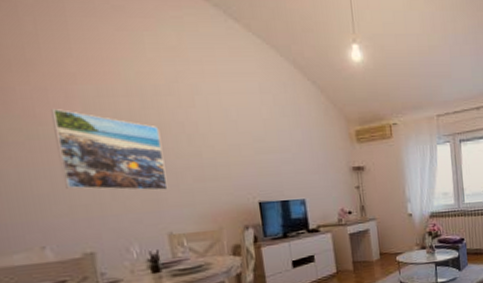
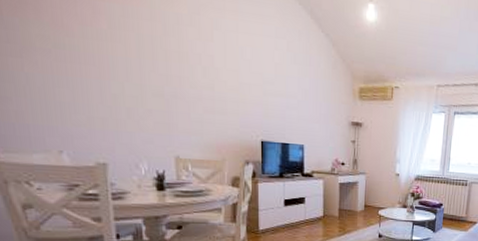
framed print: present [51,108,168,191] -> none [78,21,180,117]

